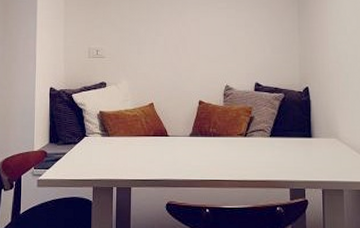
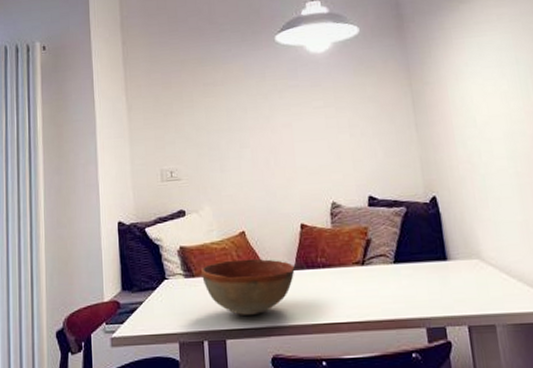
bowl: none [116,125,191,169] -> present [201,258,295,315]

